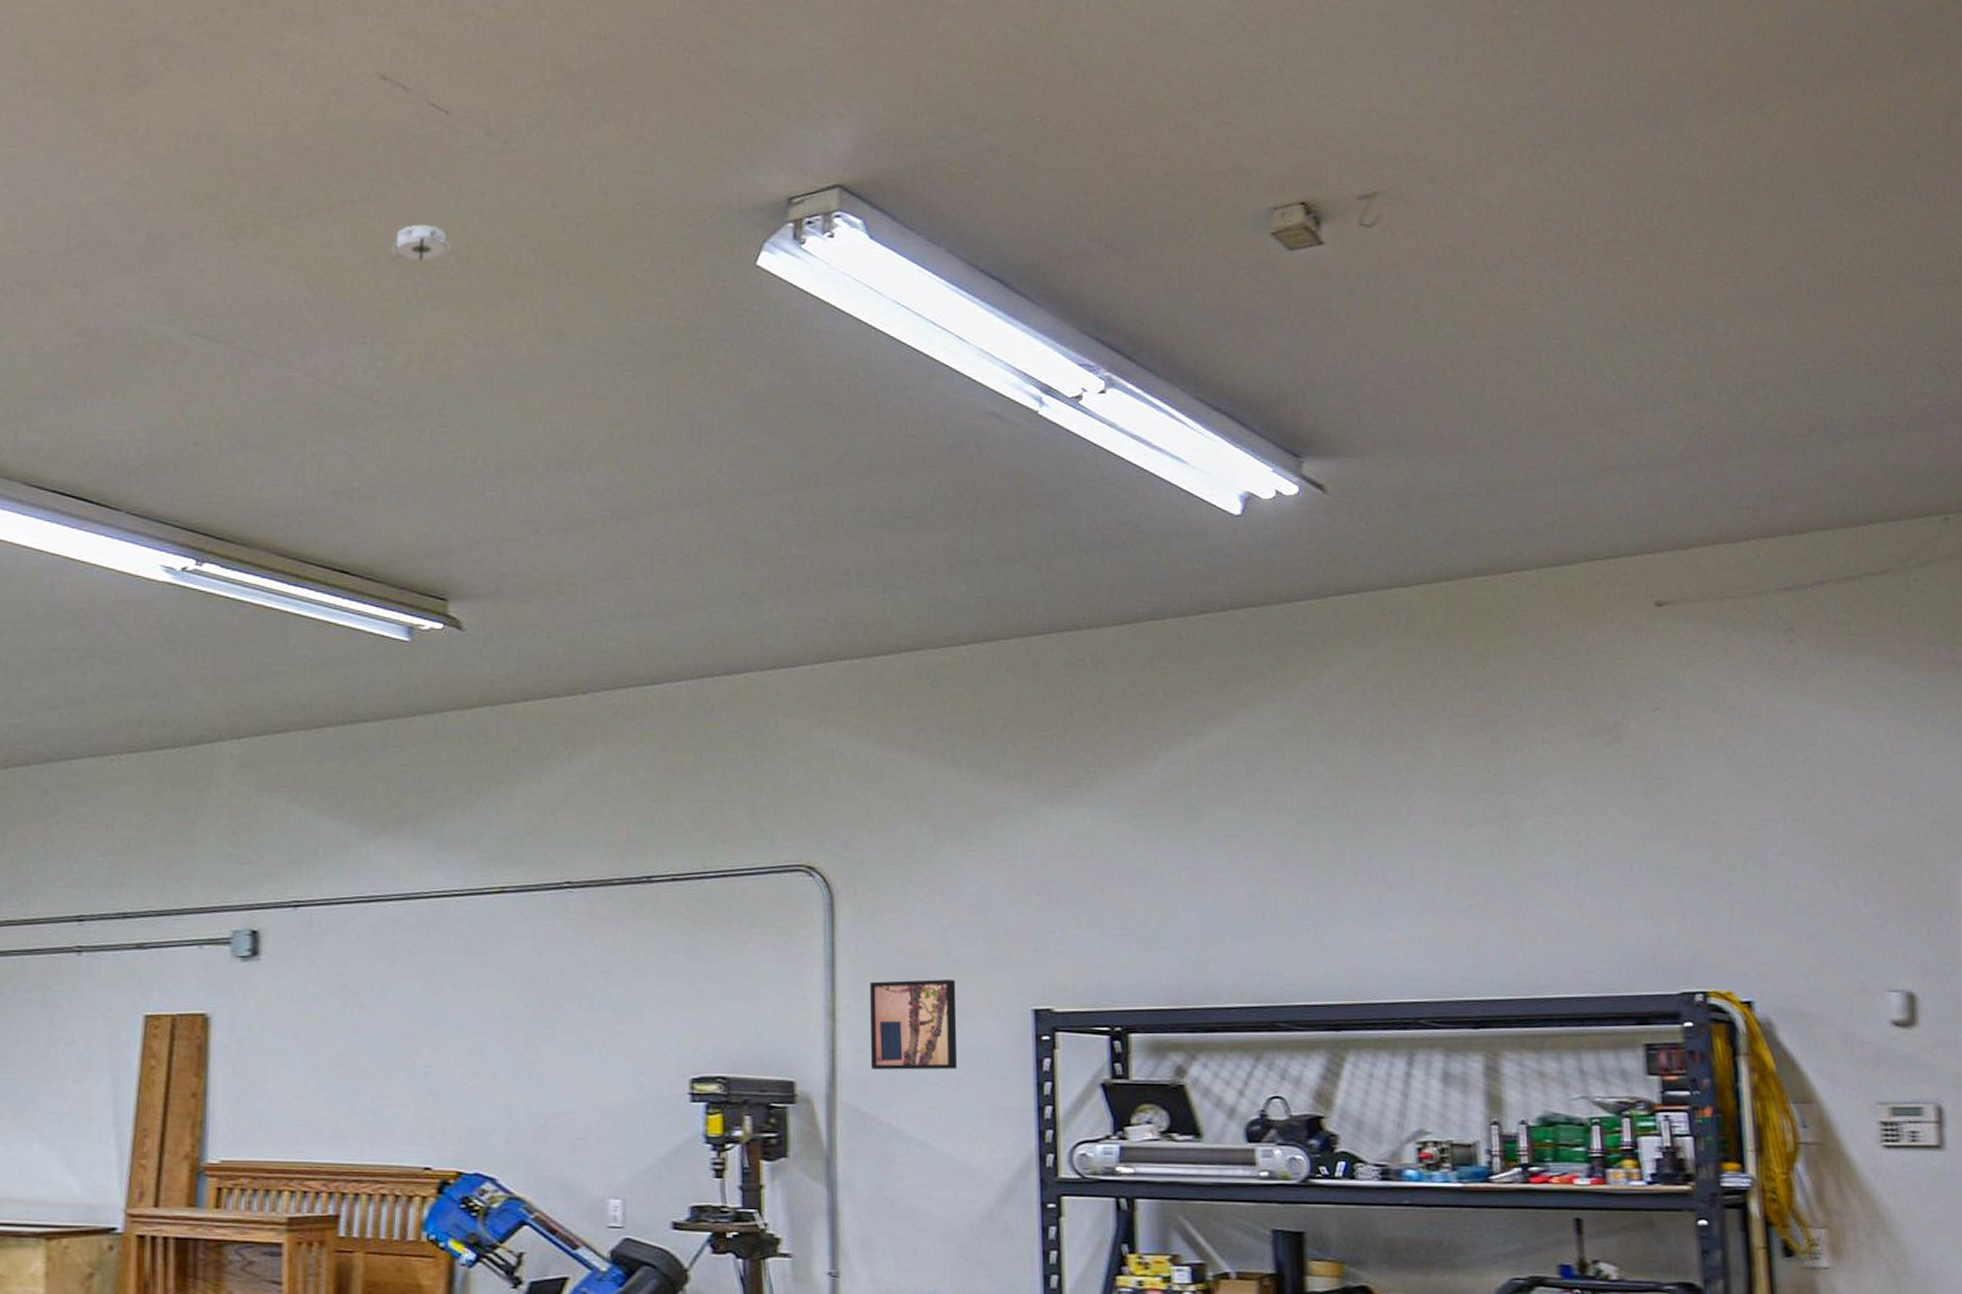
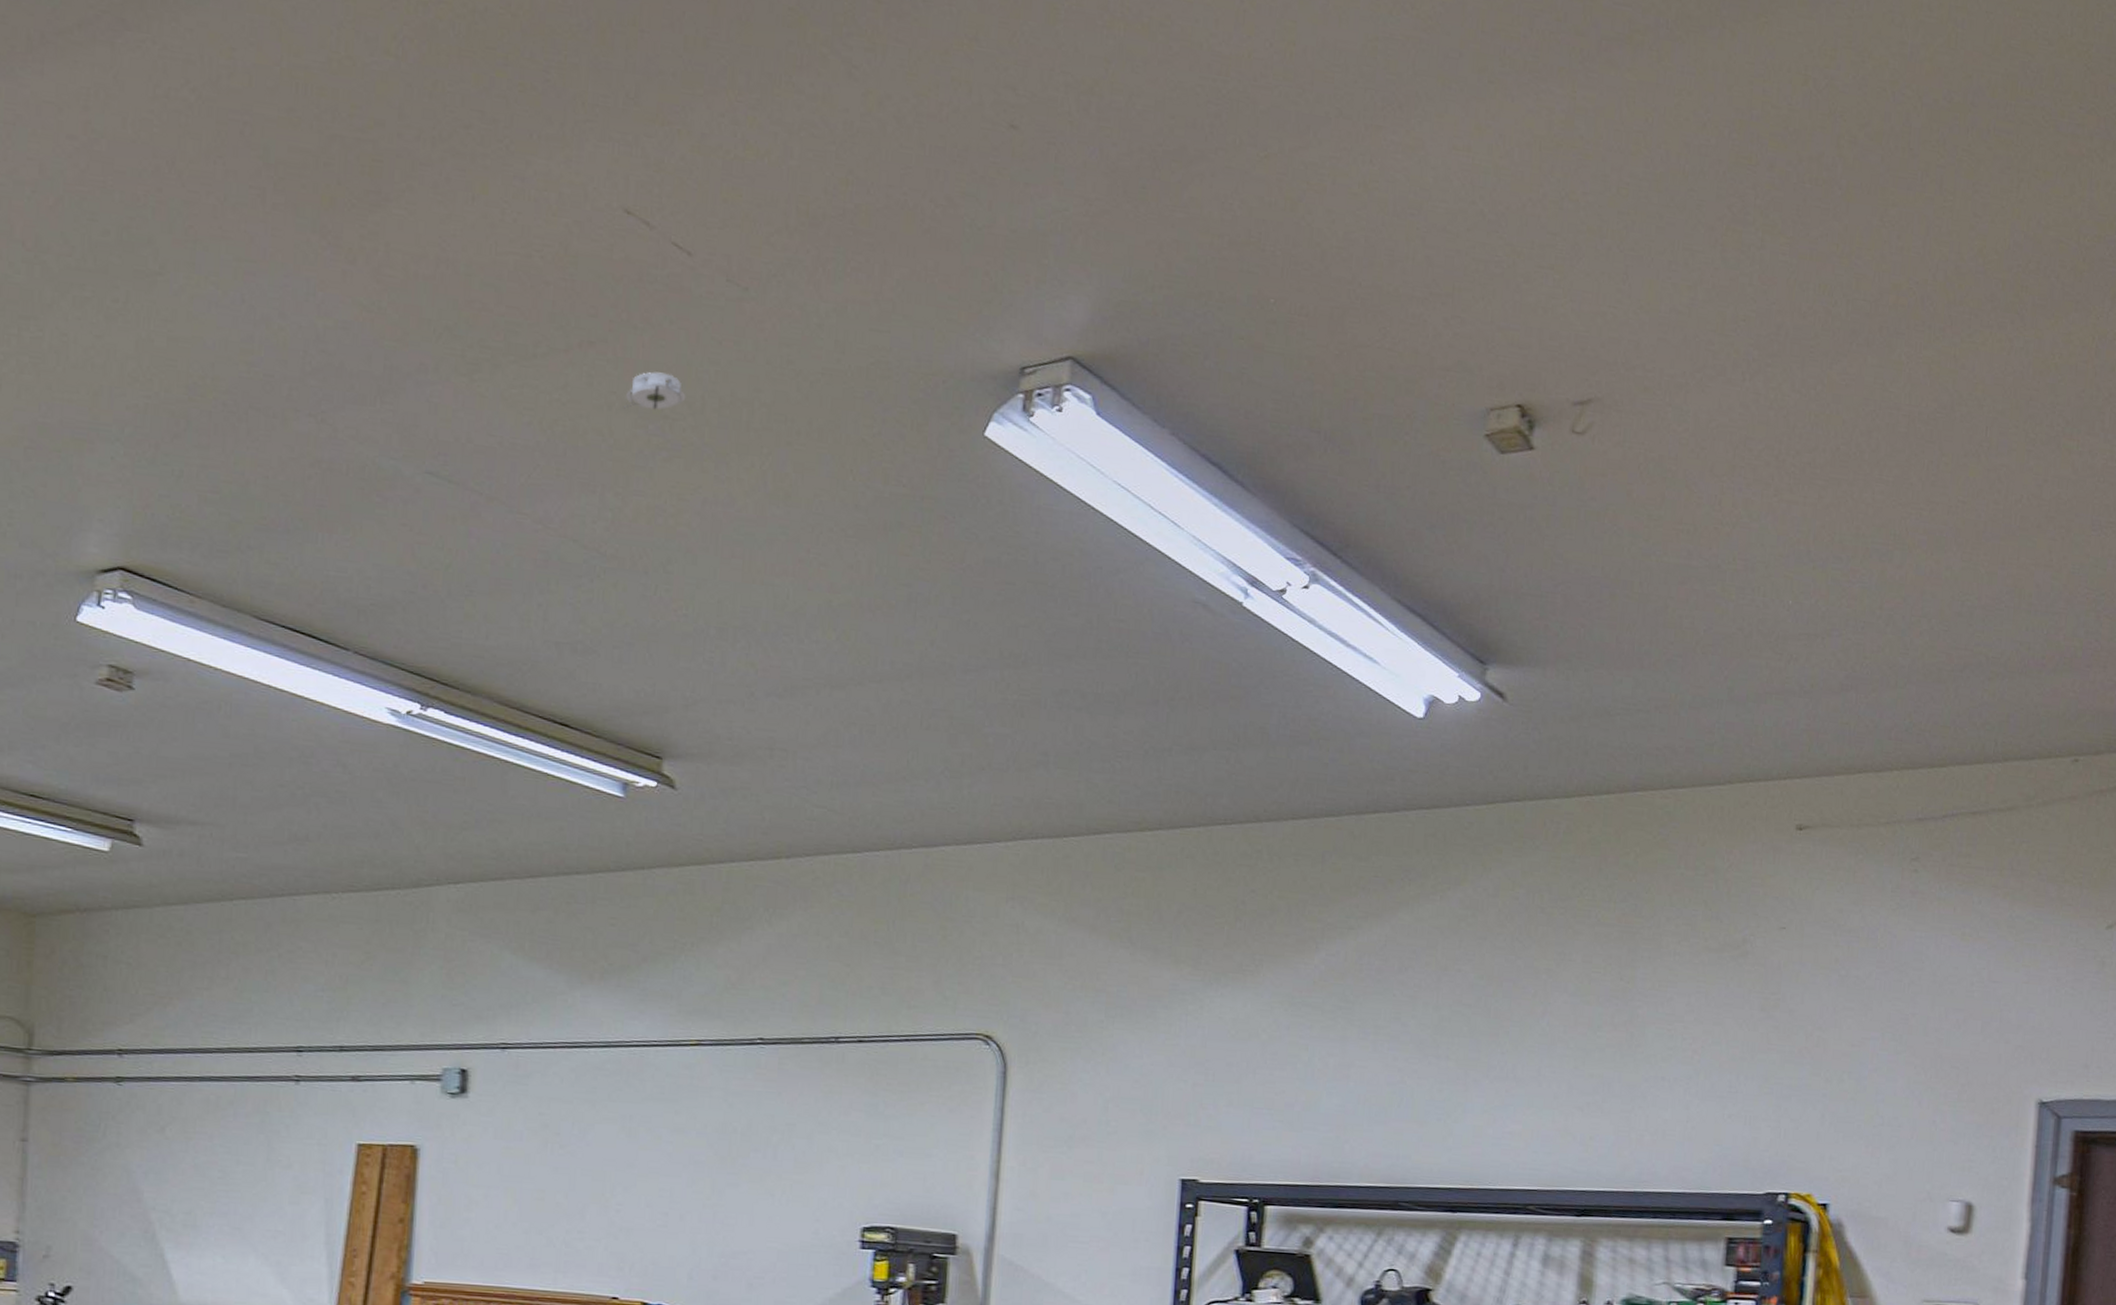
wall art: present [870,979,958,1070] -> none [1027,1146,1112,1231]

